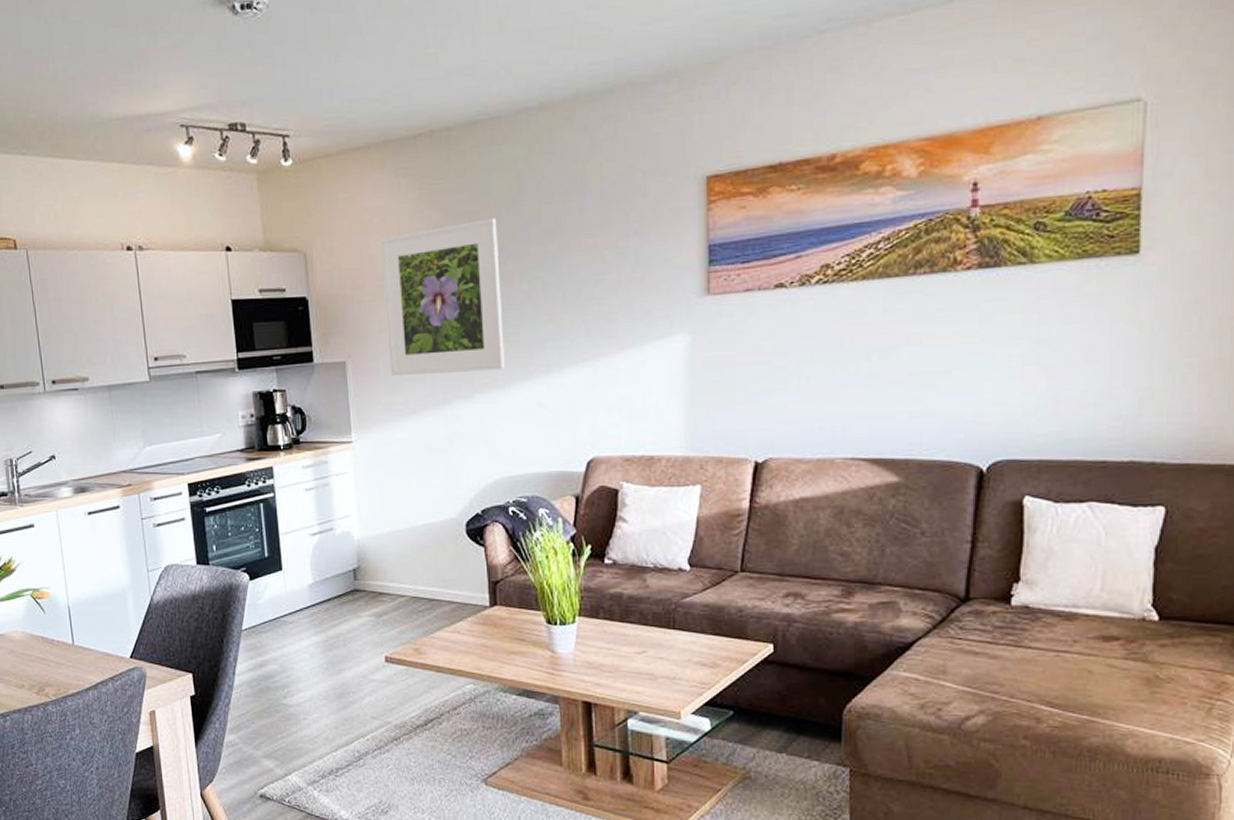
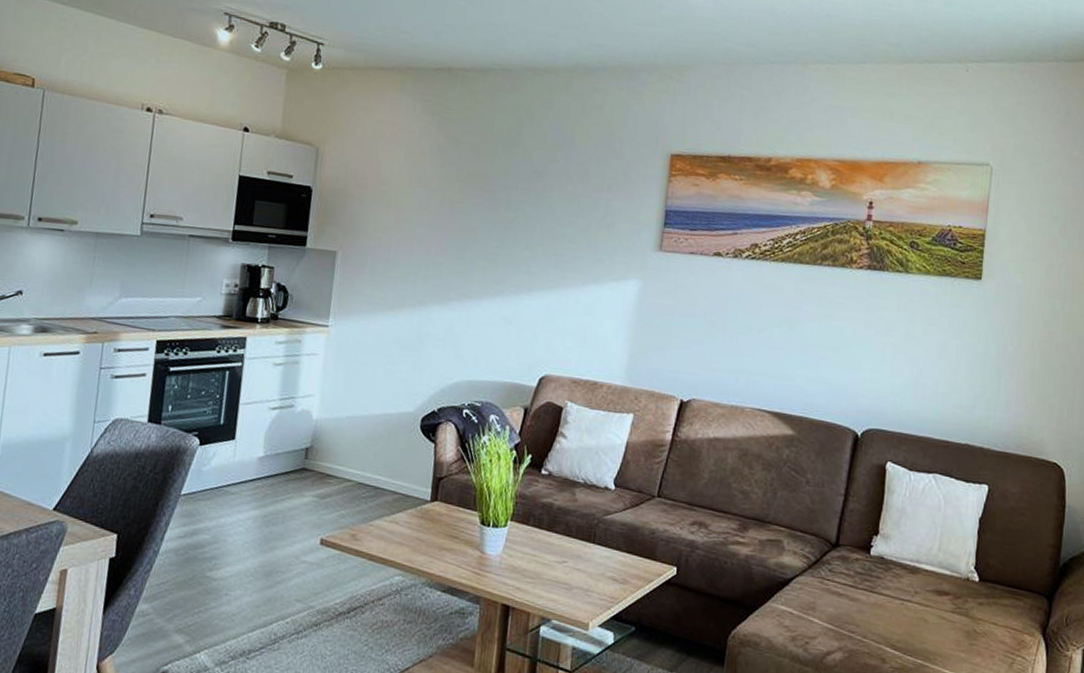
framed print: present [380,218,505,377] -> none [376,148,494,284]

